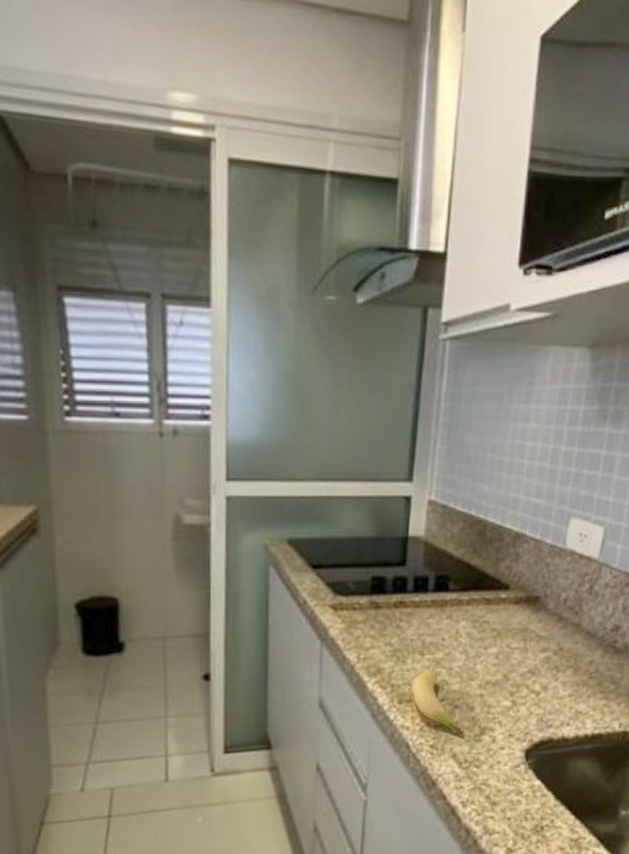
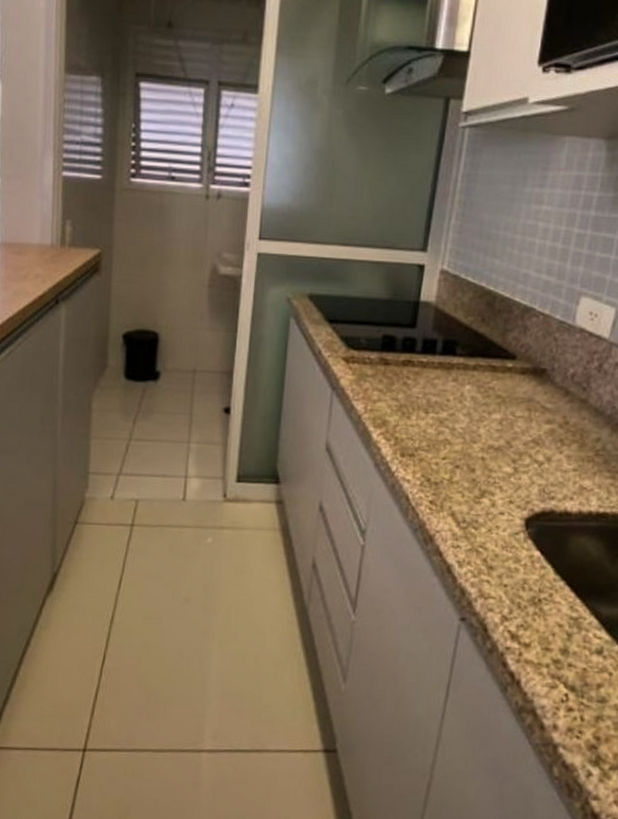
banana: present [412,670,464,736] -> none [415,428,464,496]

